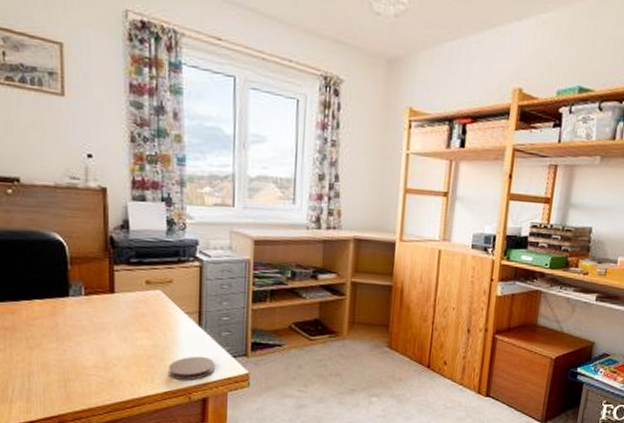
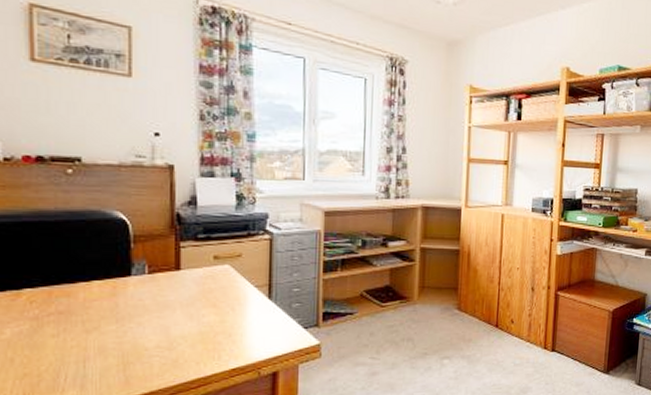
coaster: present [167,356,215,381] -> none [236,329,285,356]

